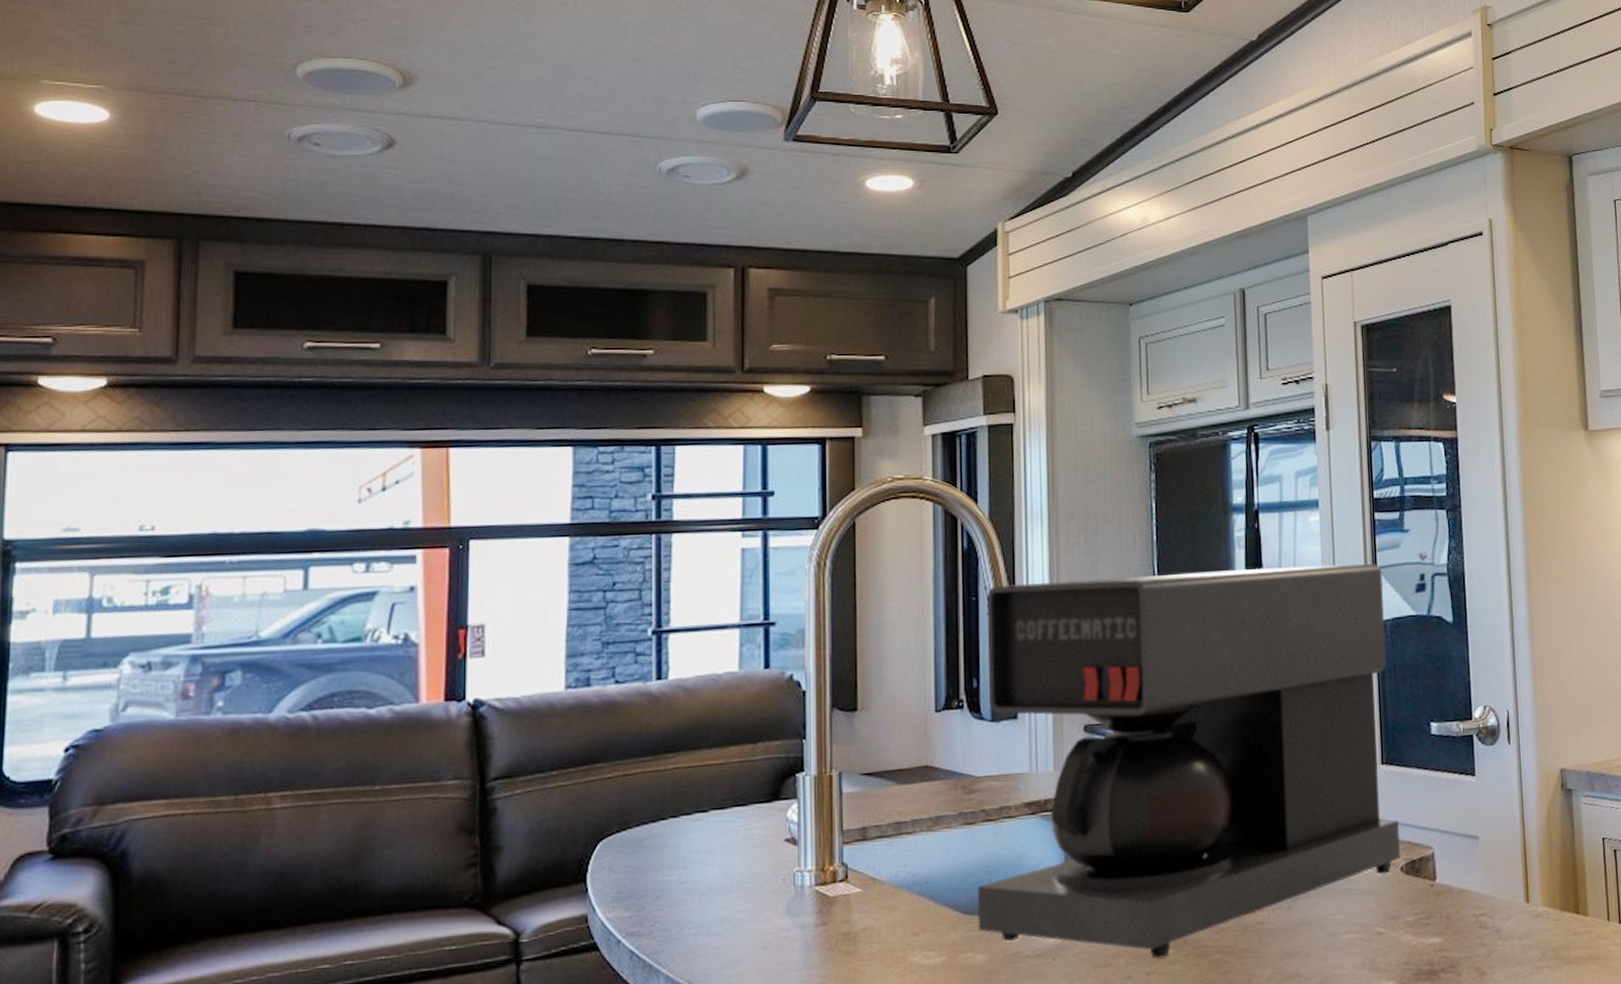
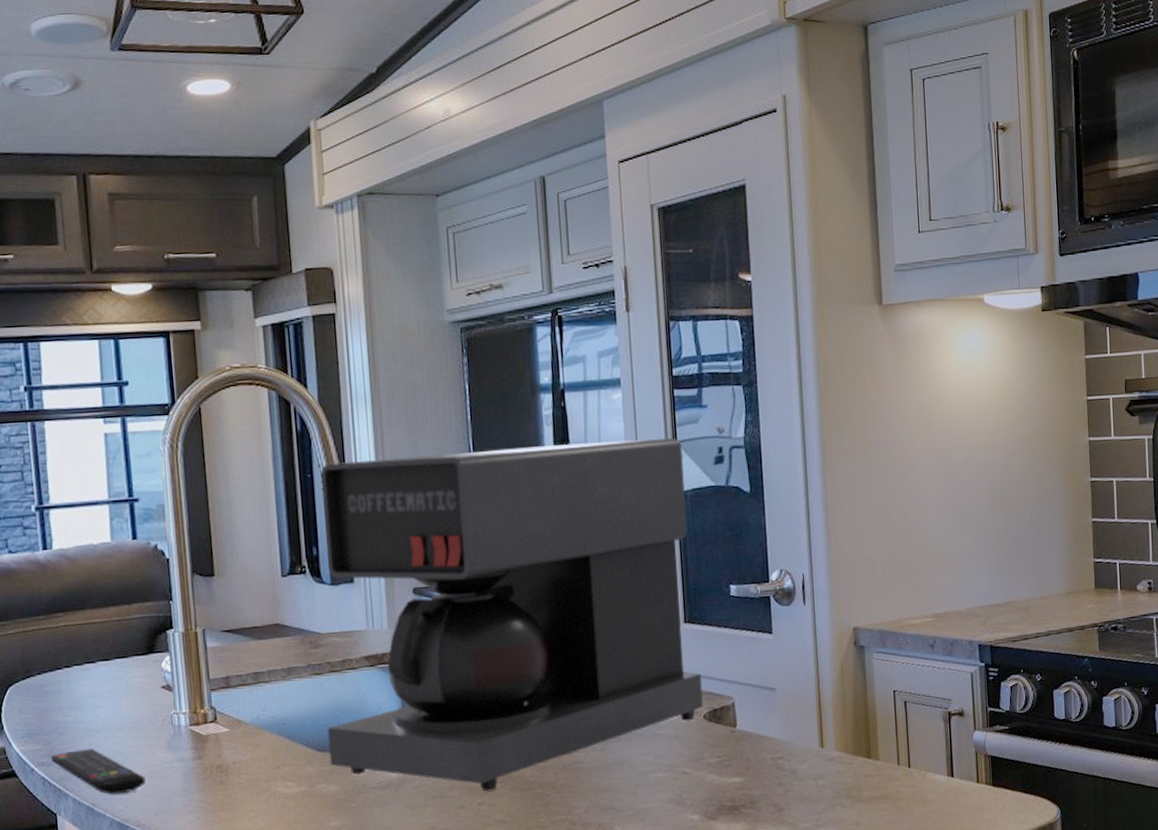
remote control: none [642,914,756,971] -> present [50,748,146,795]

